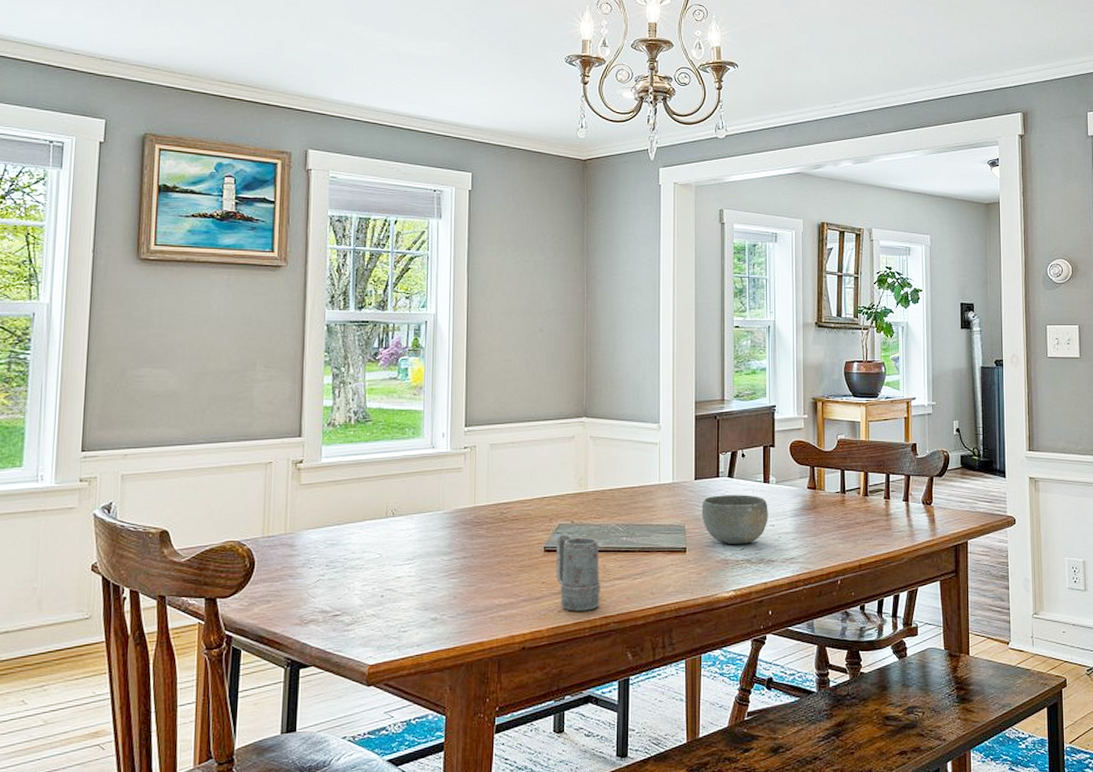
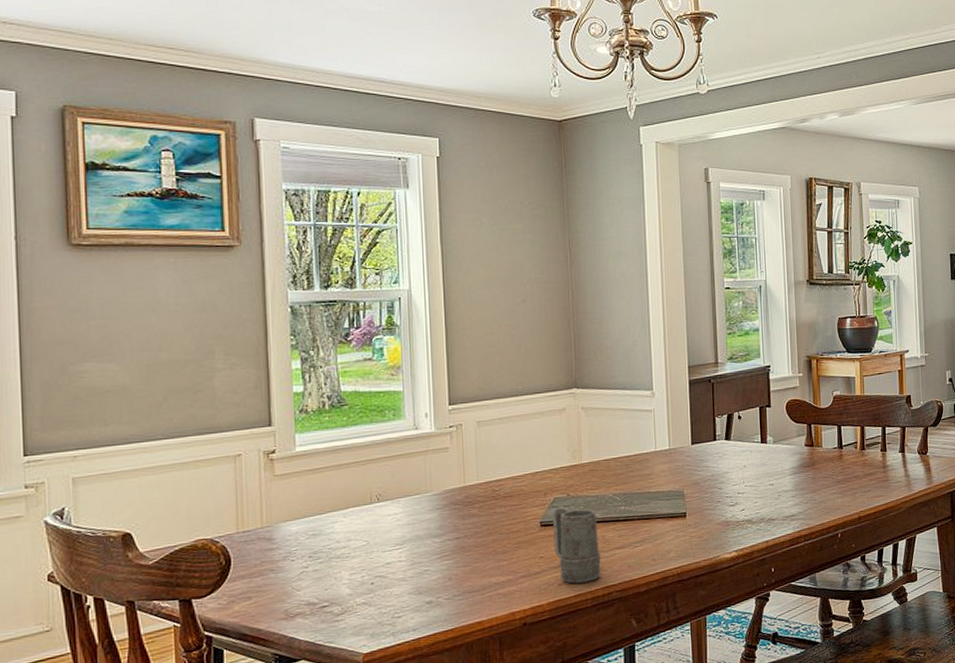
bowl: present [701,495,768,545] -> none [700,456,767,507]

